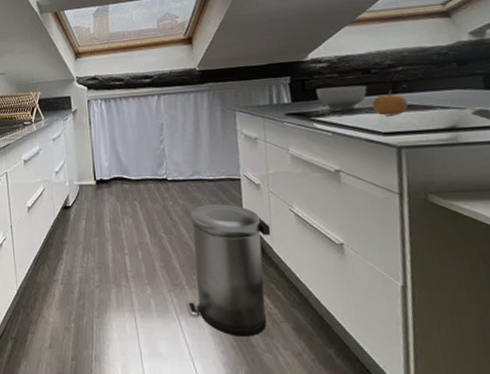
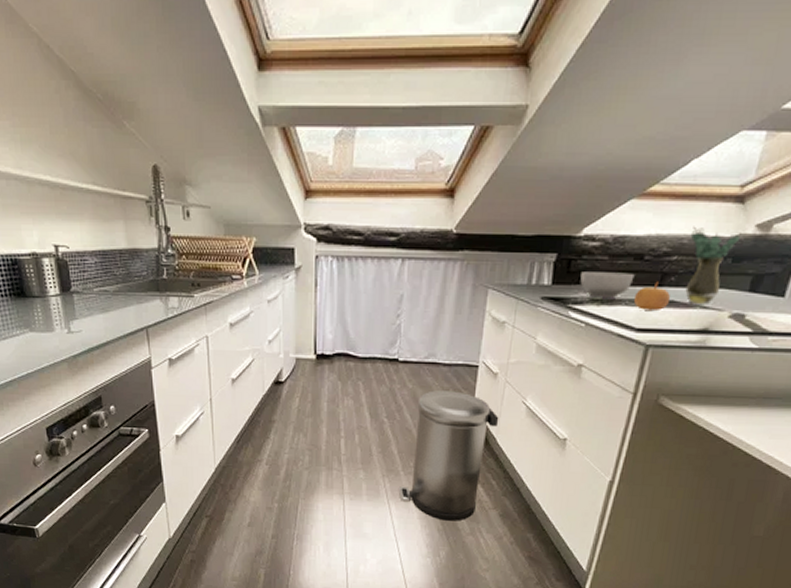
vase: none [408,40,458,105] -> present [685,226,742,303]

